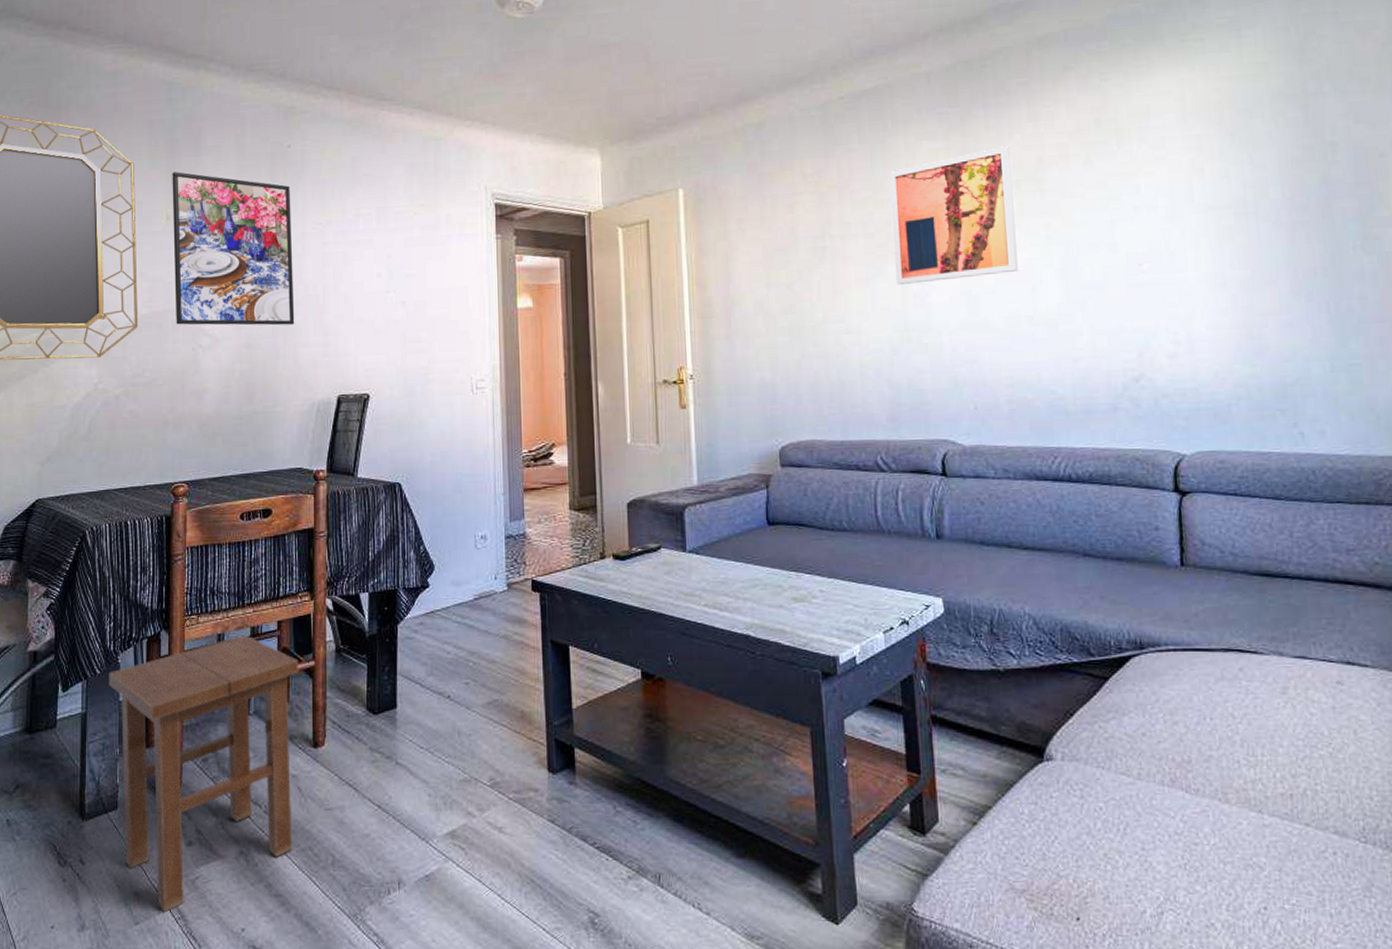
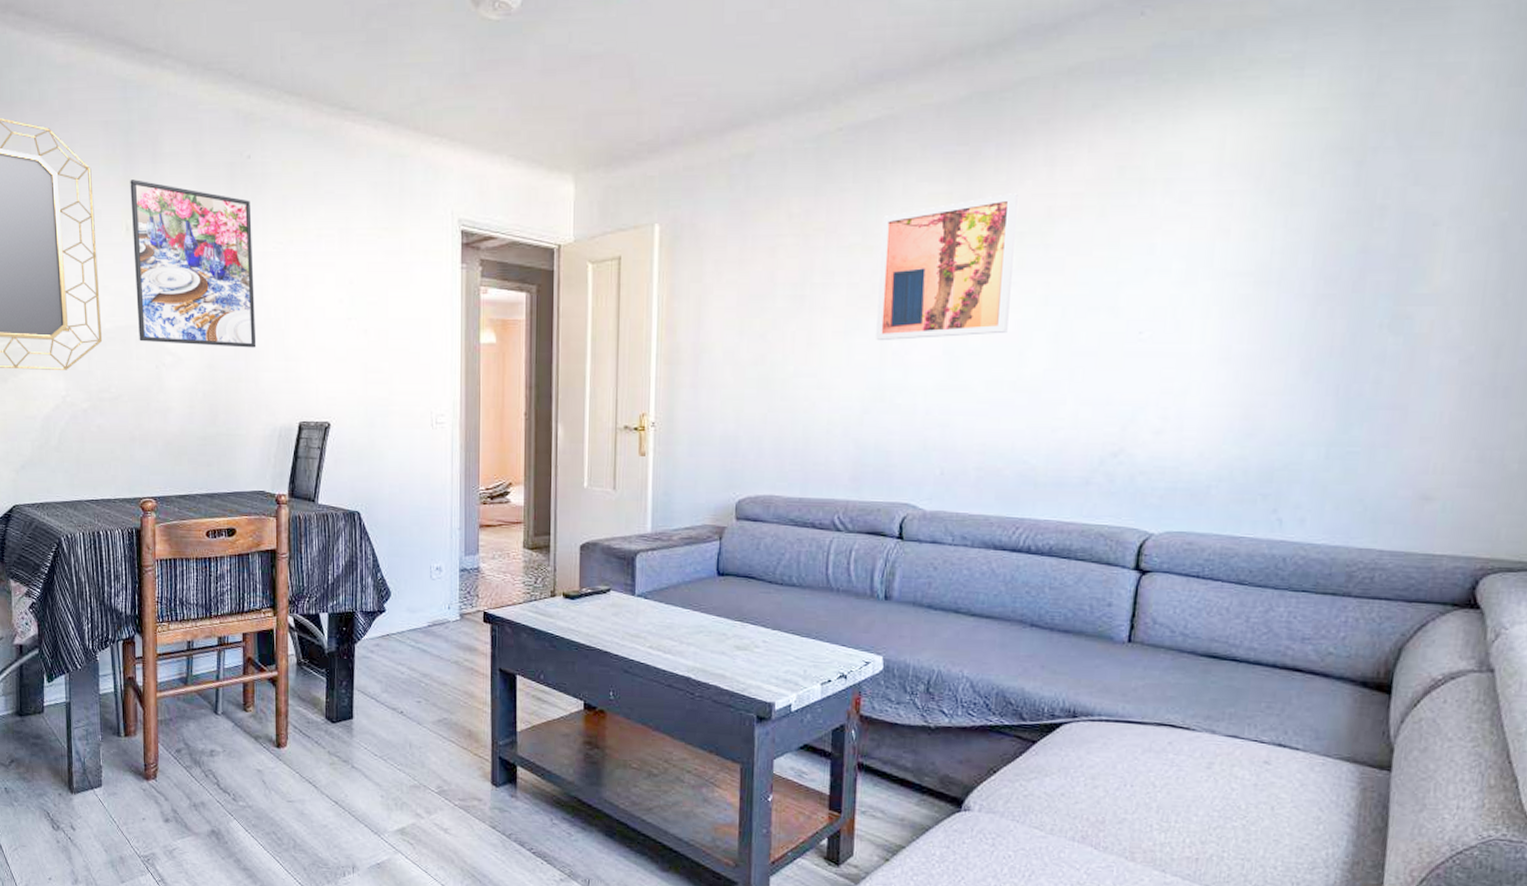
stool: present [109,635,299,912] -> none [89,643,263,875]

